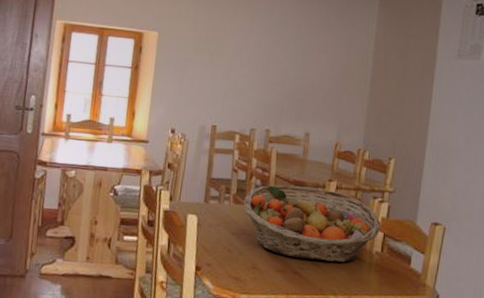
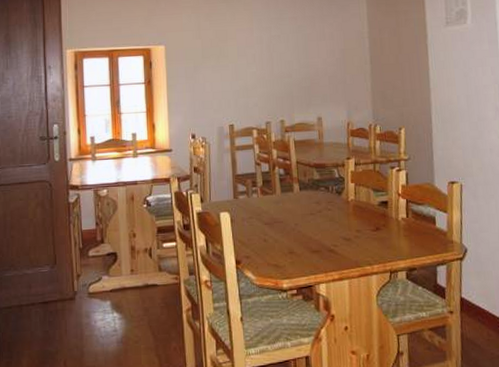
fruit basket: present [243,184,382,263] -> none [271,167,404,237]

